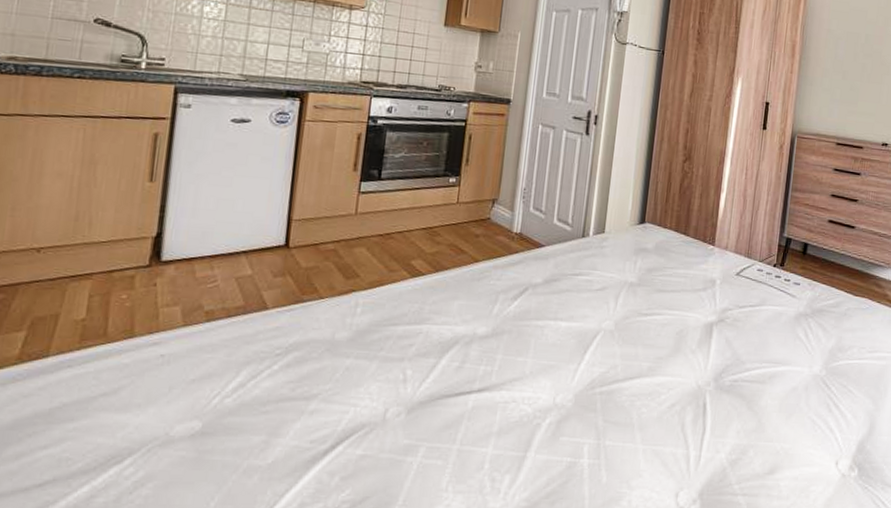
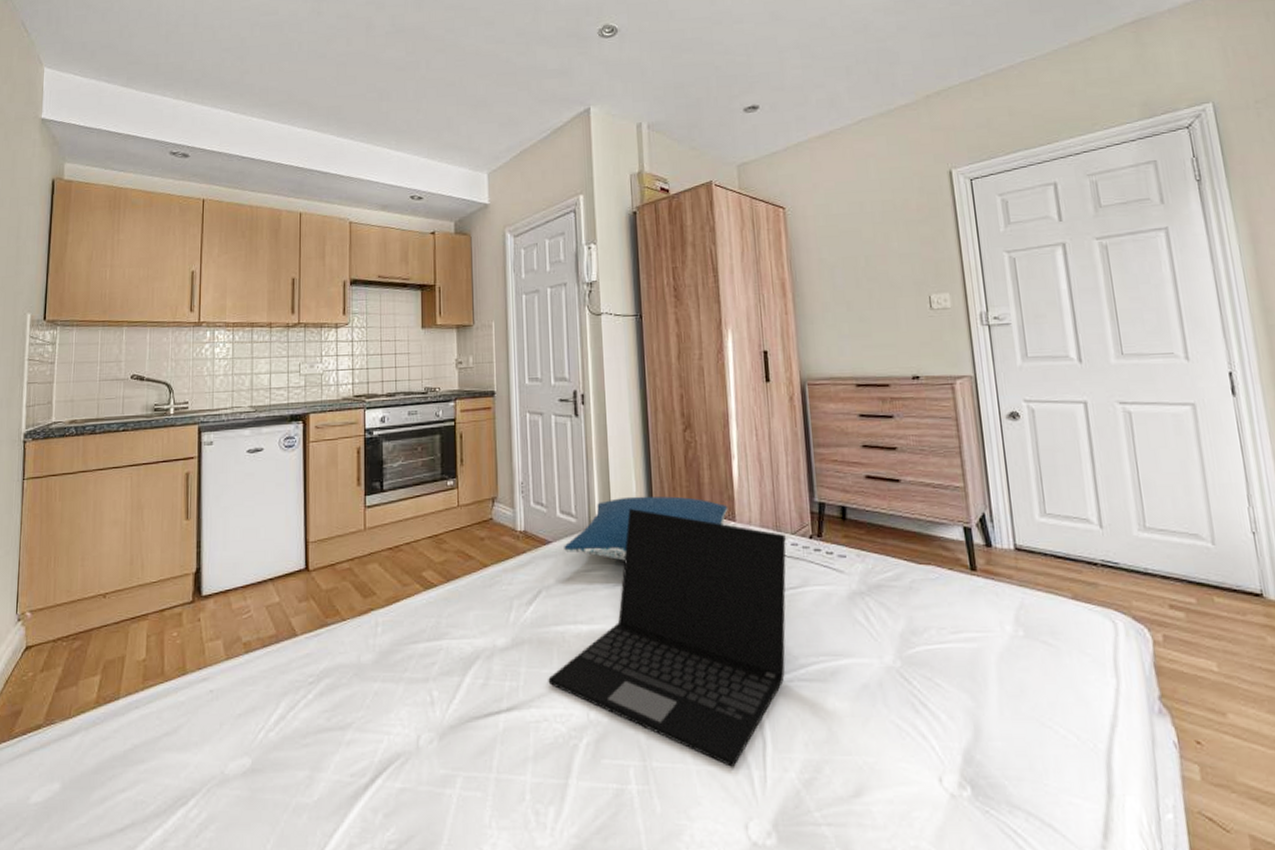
laptop: none [522,224,754,447] -> present [548,508,786,767]
pillow: none [555,213,710,269] -> present [564,496,728,561]

